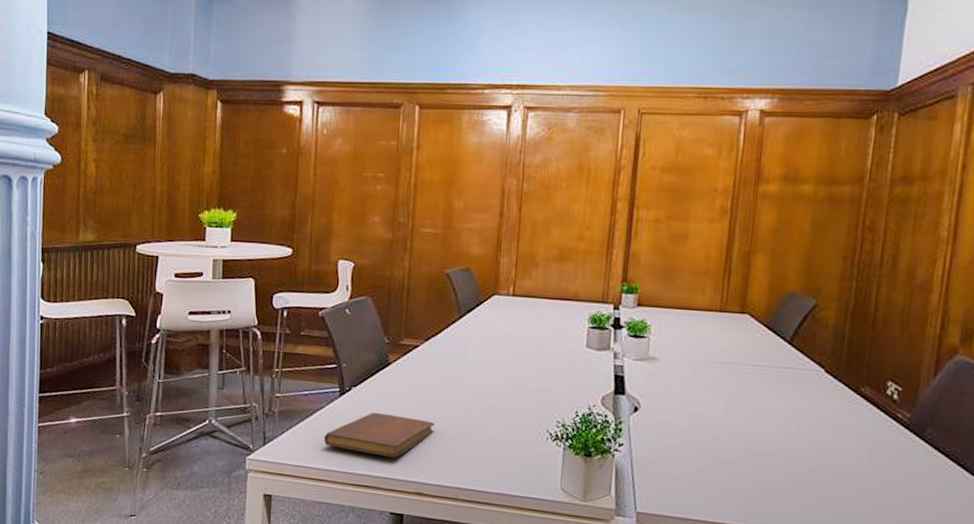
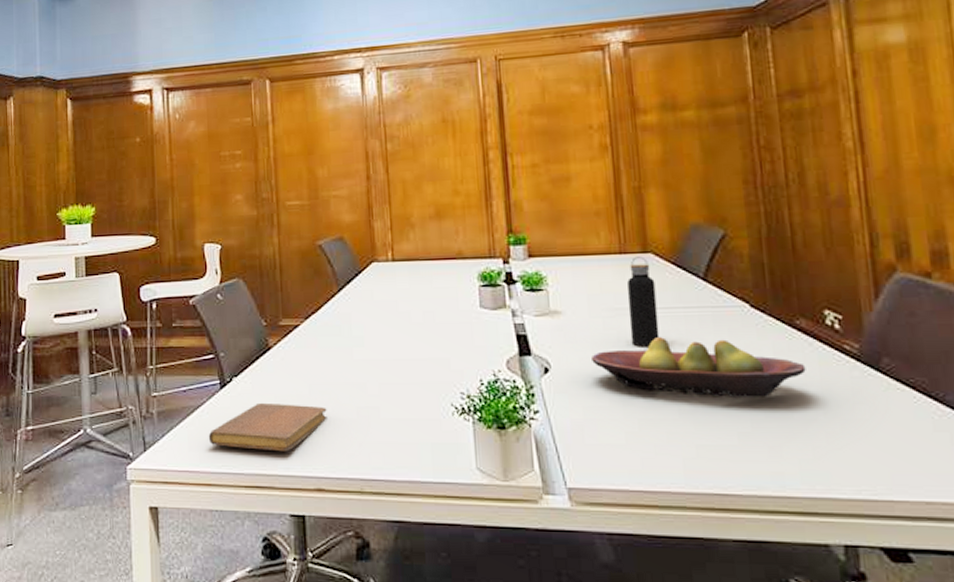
fruit bowl: none [677,390,861,452] -> present [592,337,806,397]
water bottle: none [715,316,746,398] -> present [627,256,660,347]

